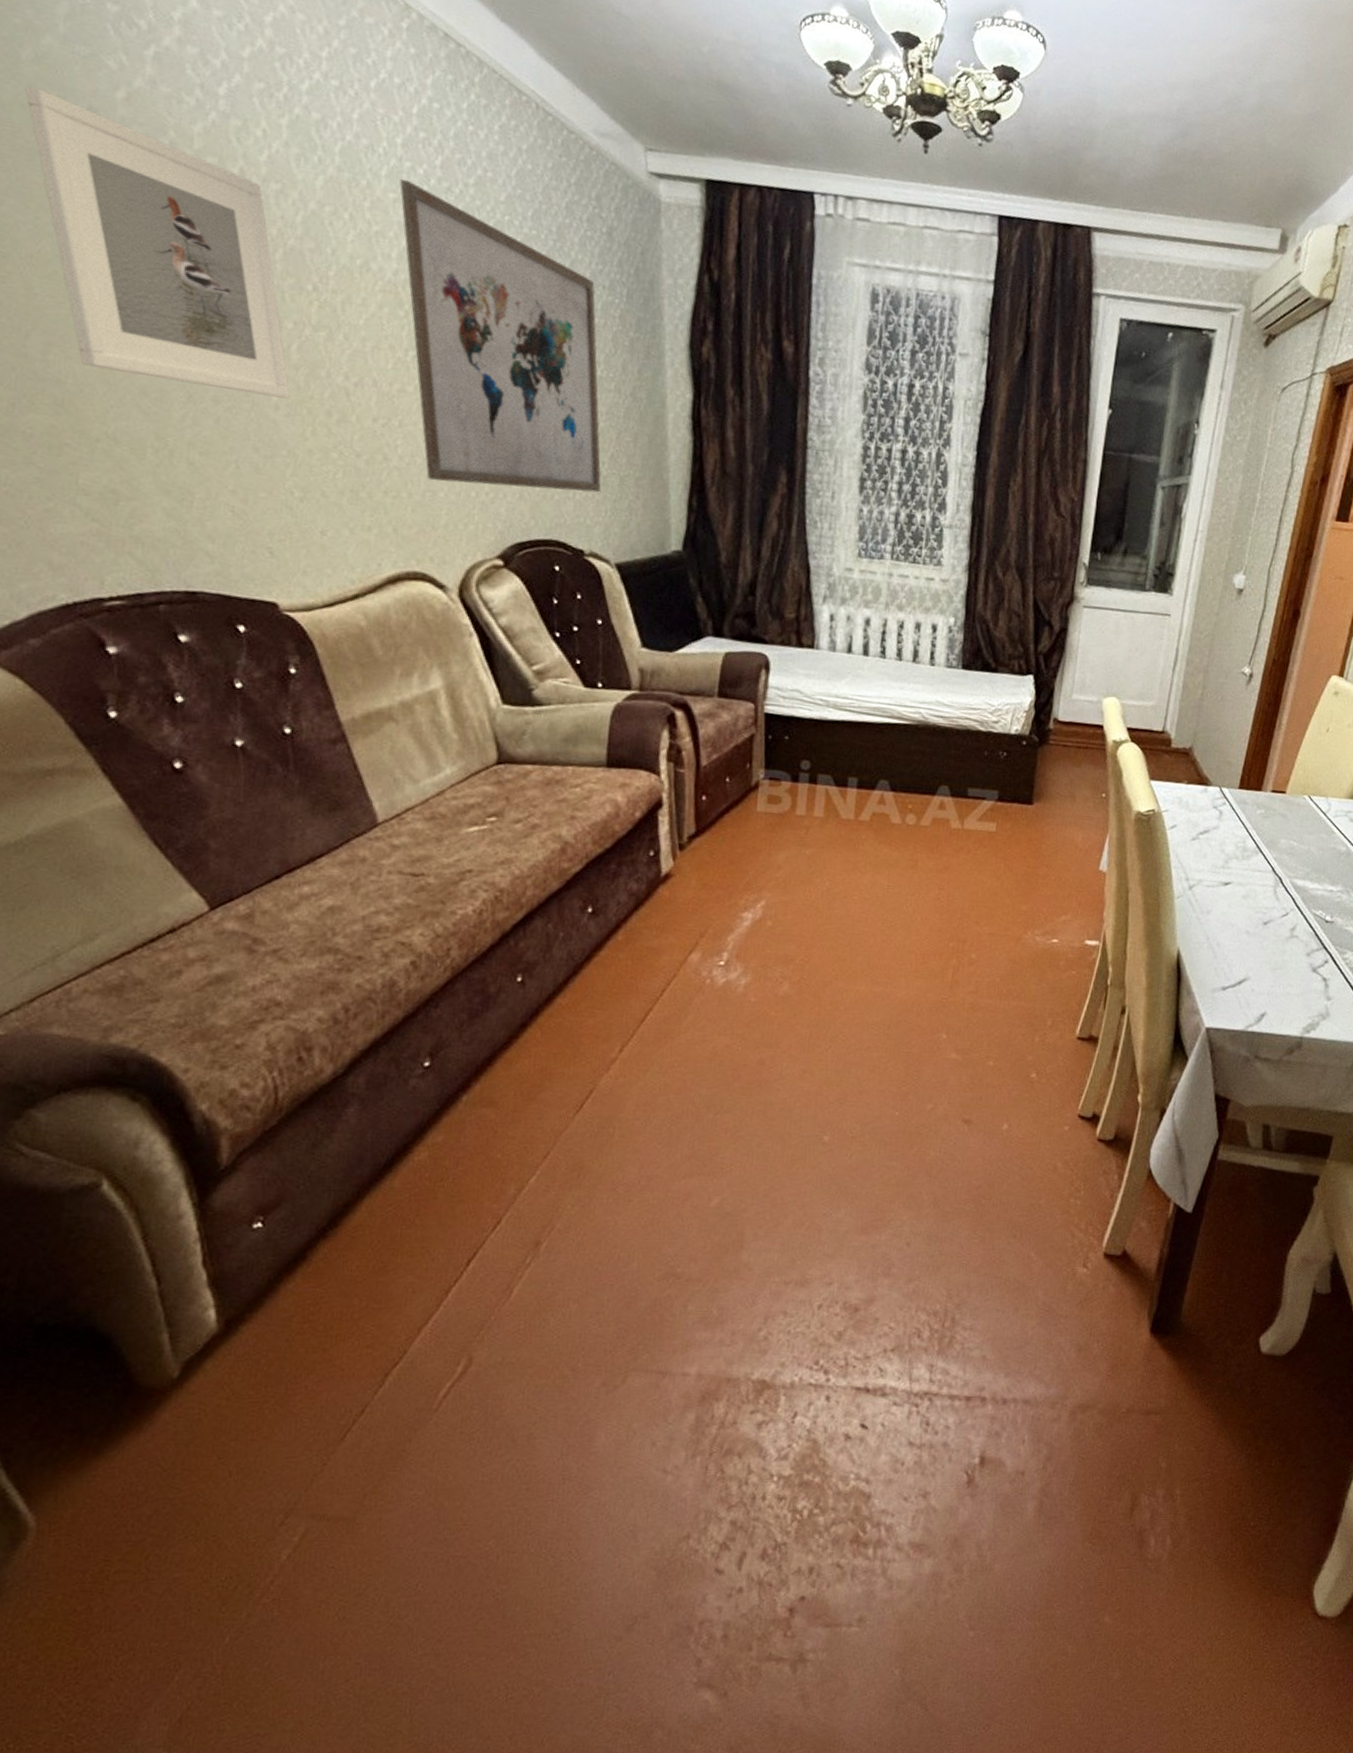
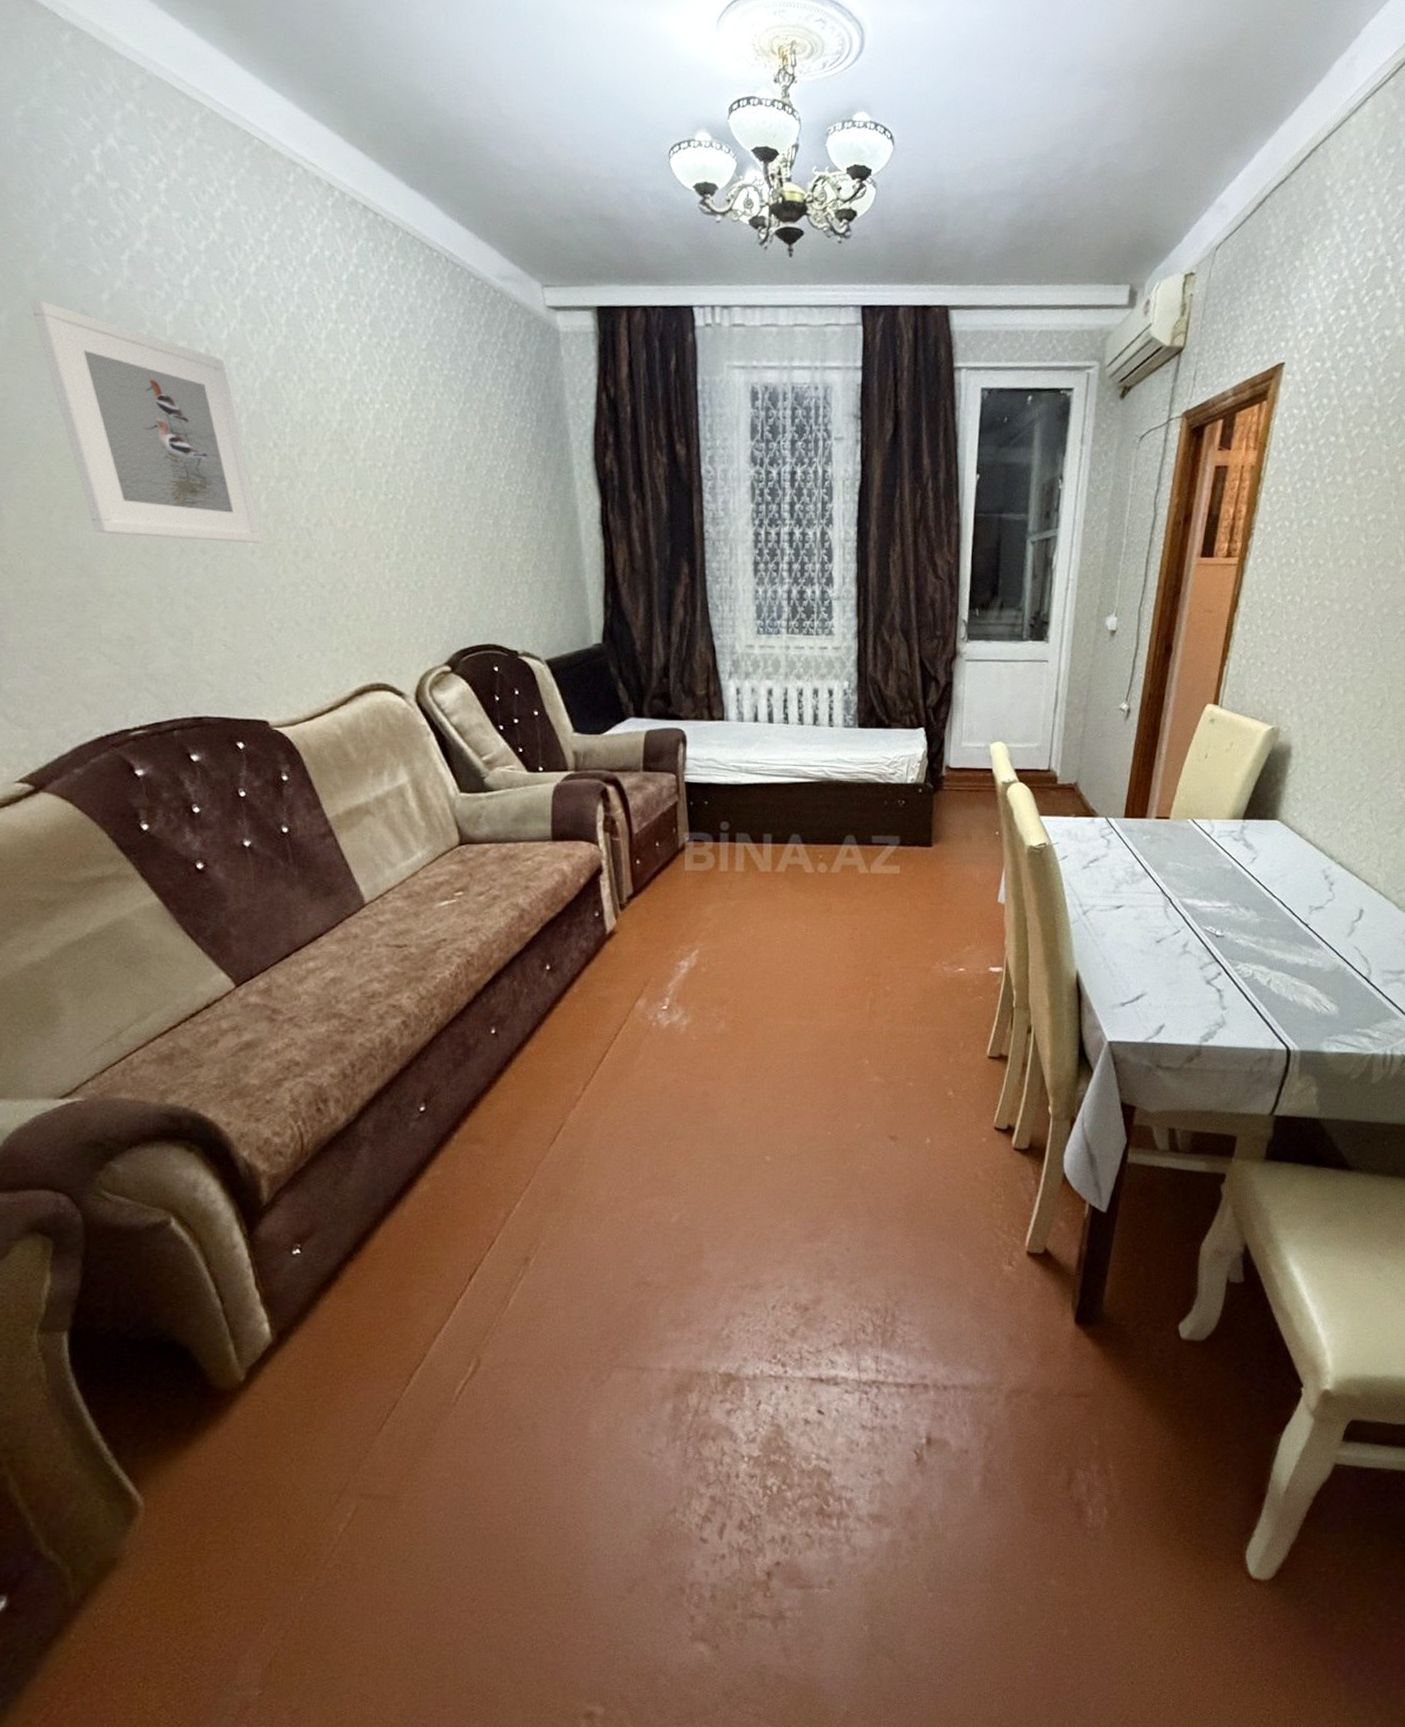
wall art: present [400,179,602,493] -> none [337,339,529,602]

